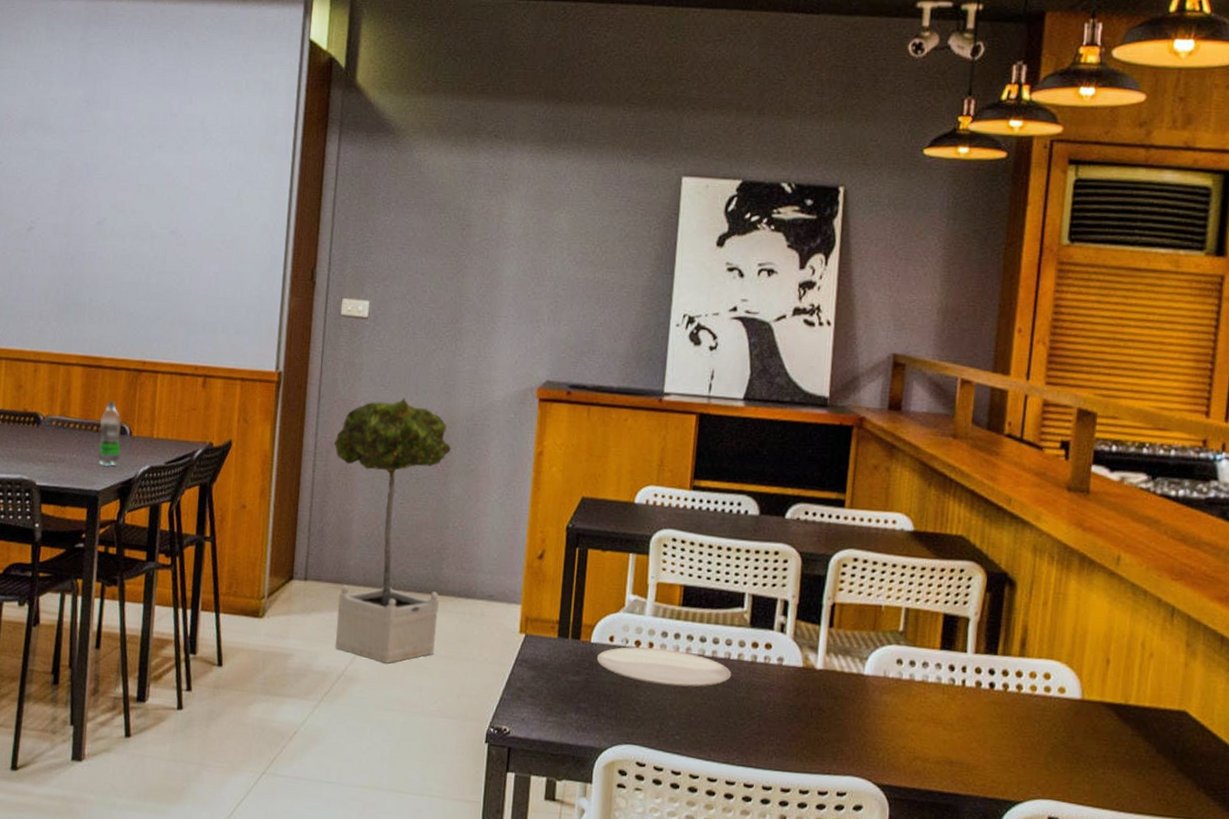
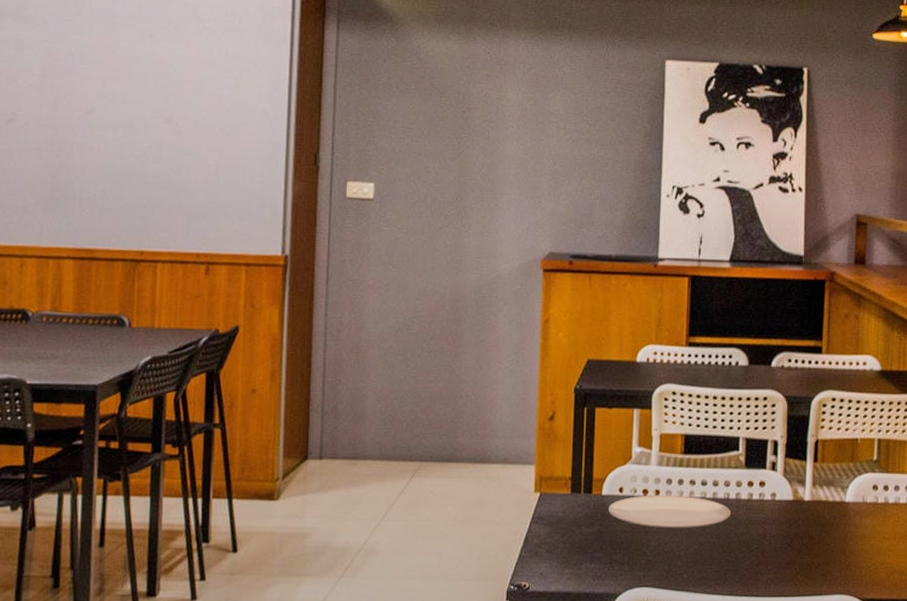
bottle: present [98,401,121,467] -> none [95,294,119,361]
potted tree: present [333,398,452,664] -> none [344,275,462,533]

